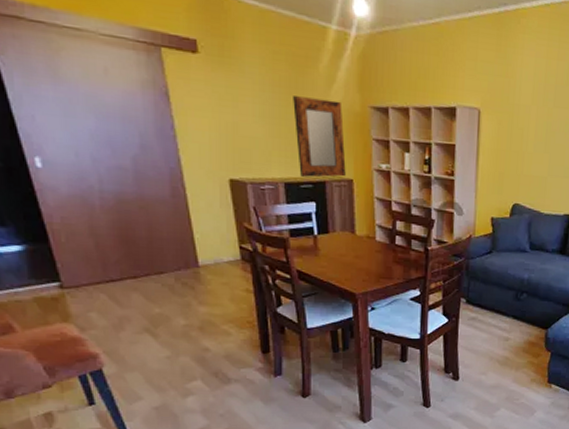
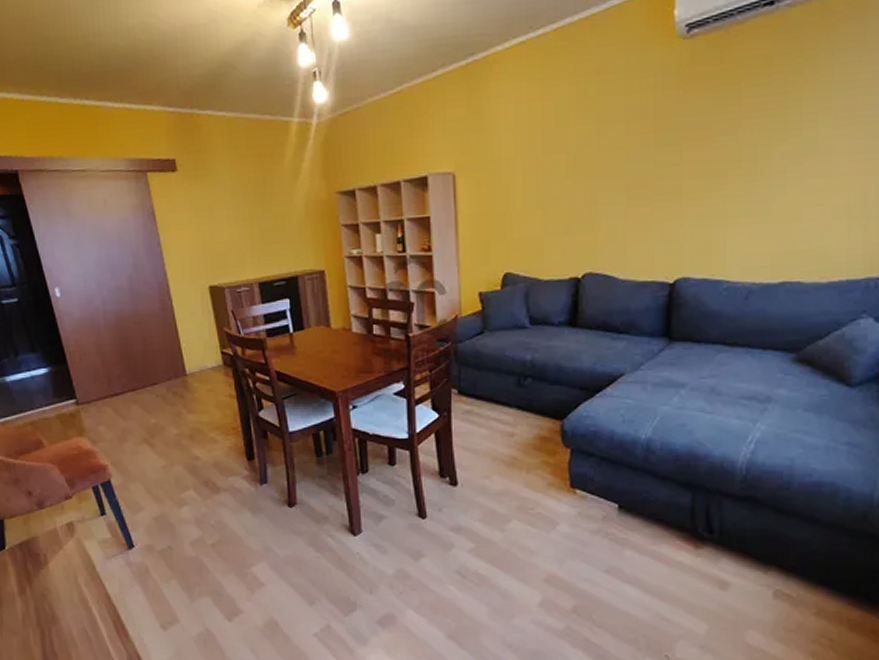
home mirror: present [293,96,346,178] -> none [262,192,317,274]

